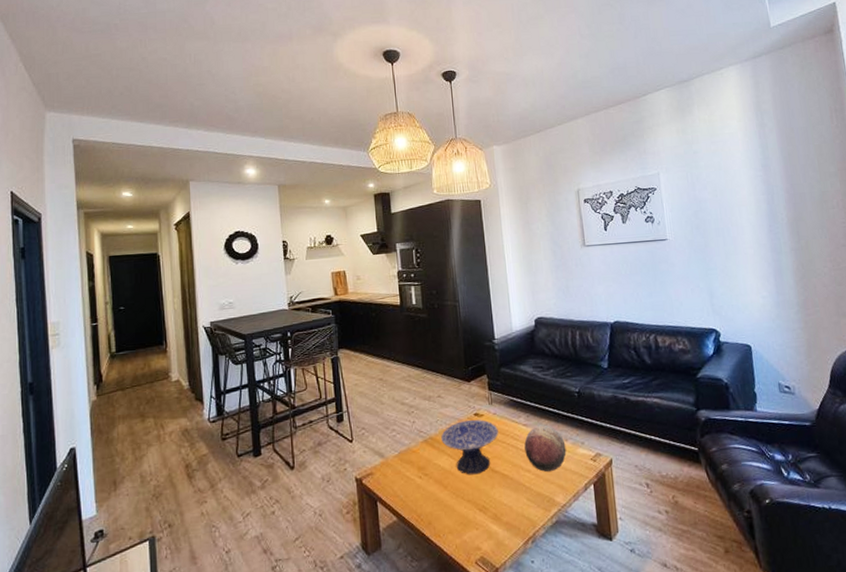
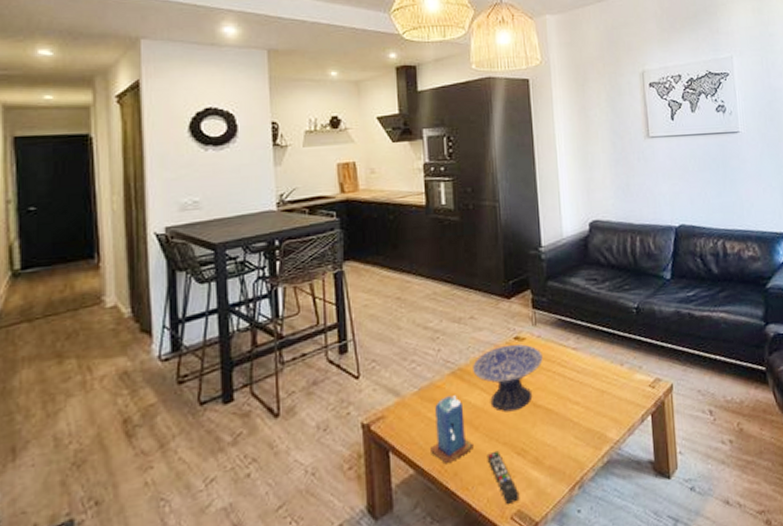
candle: none [409,459,444,515] -> present [430,395,474,465]
remote control: none [454,506,483,551] -> present [487,450,520,504]
decorative orb: present [524,425,567,472] -> none [573,347,622,404]

